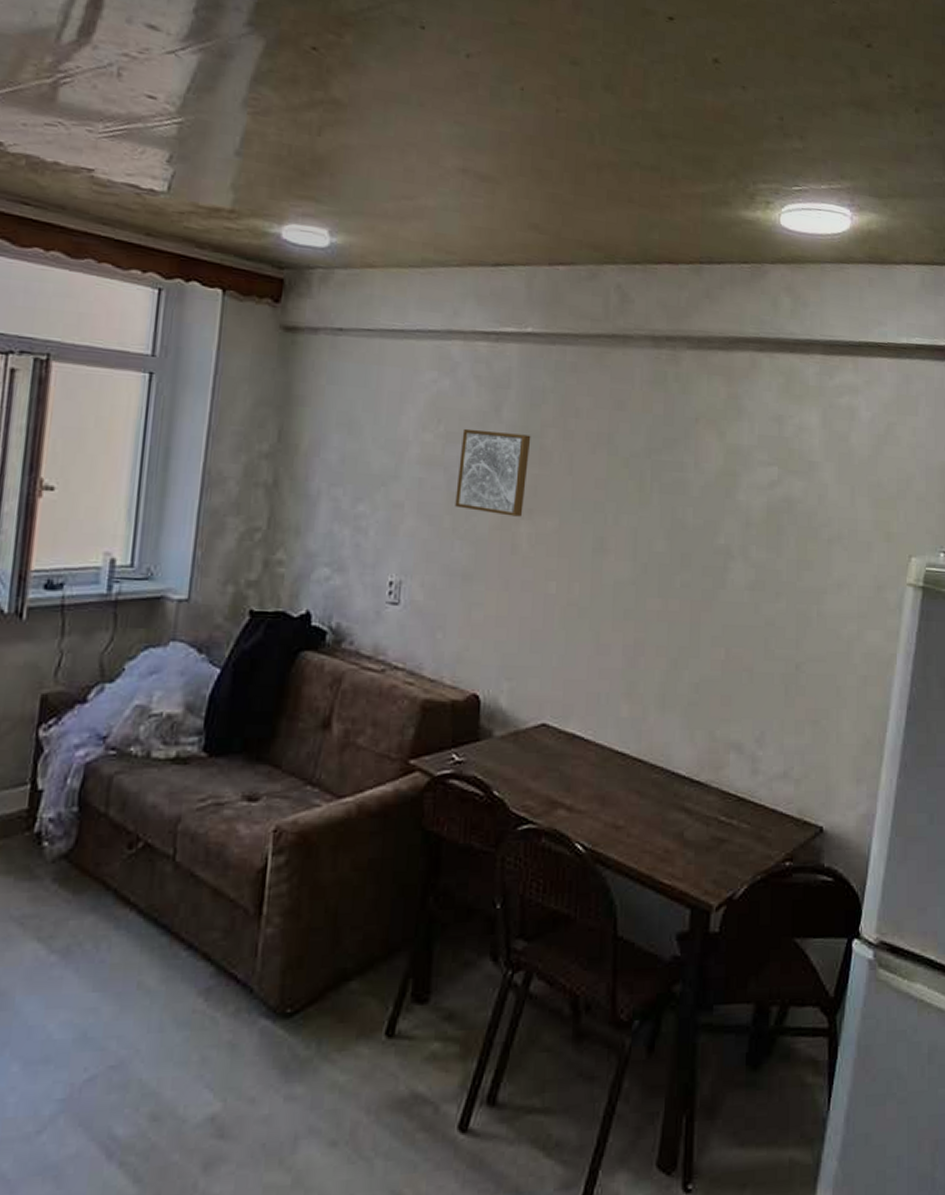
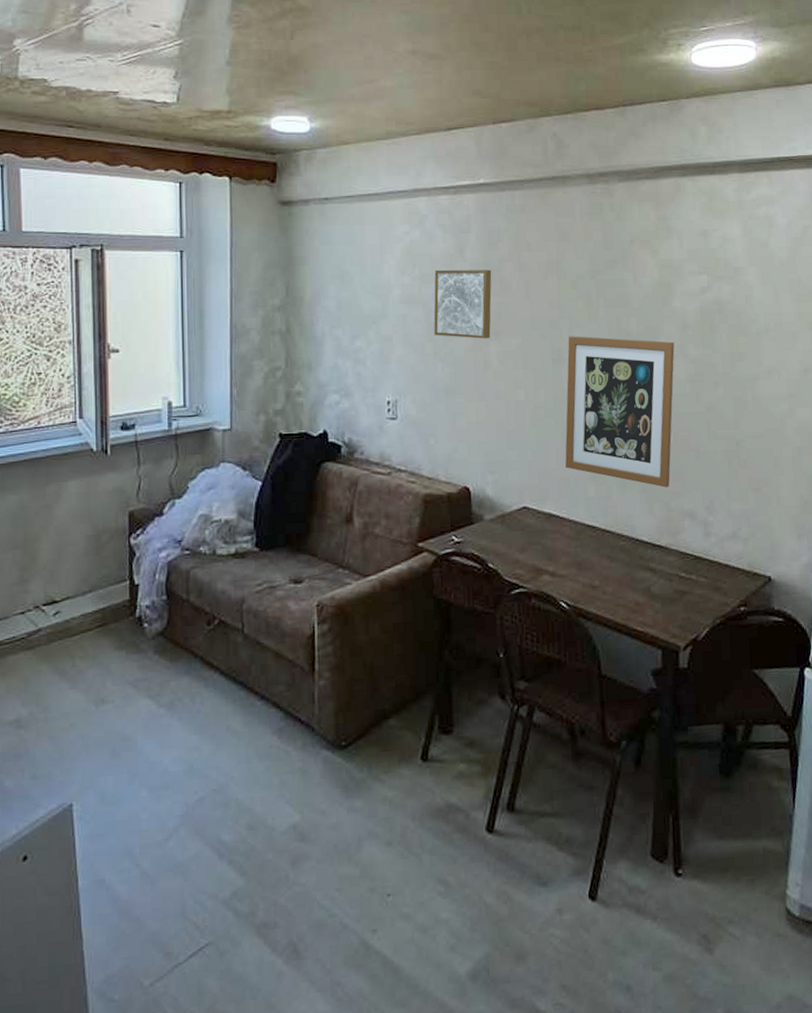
wall art: none [597,523,735,712] -> present [565,336,675,488]

